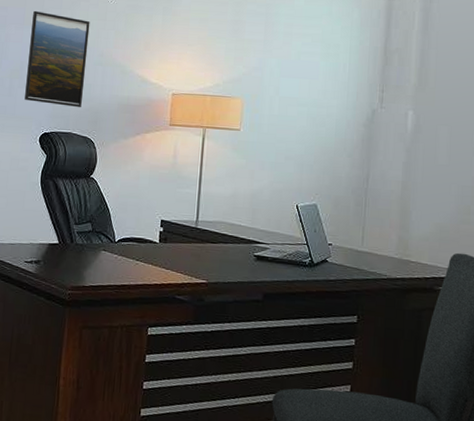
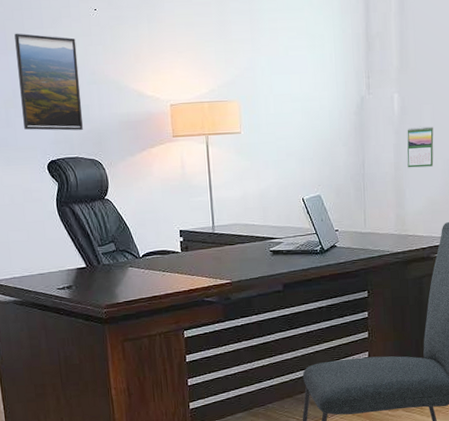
calendar: none [416,147,449,191] -> present [407,126,434,168]

